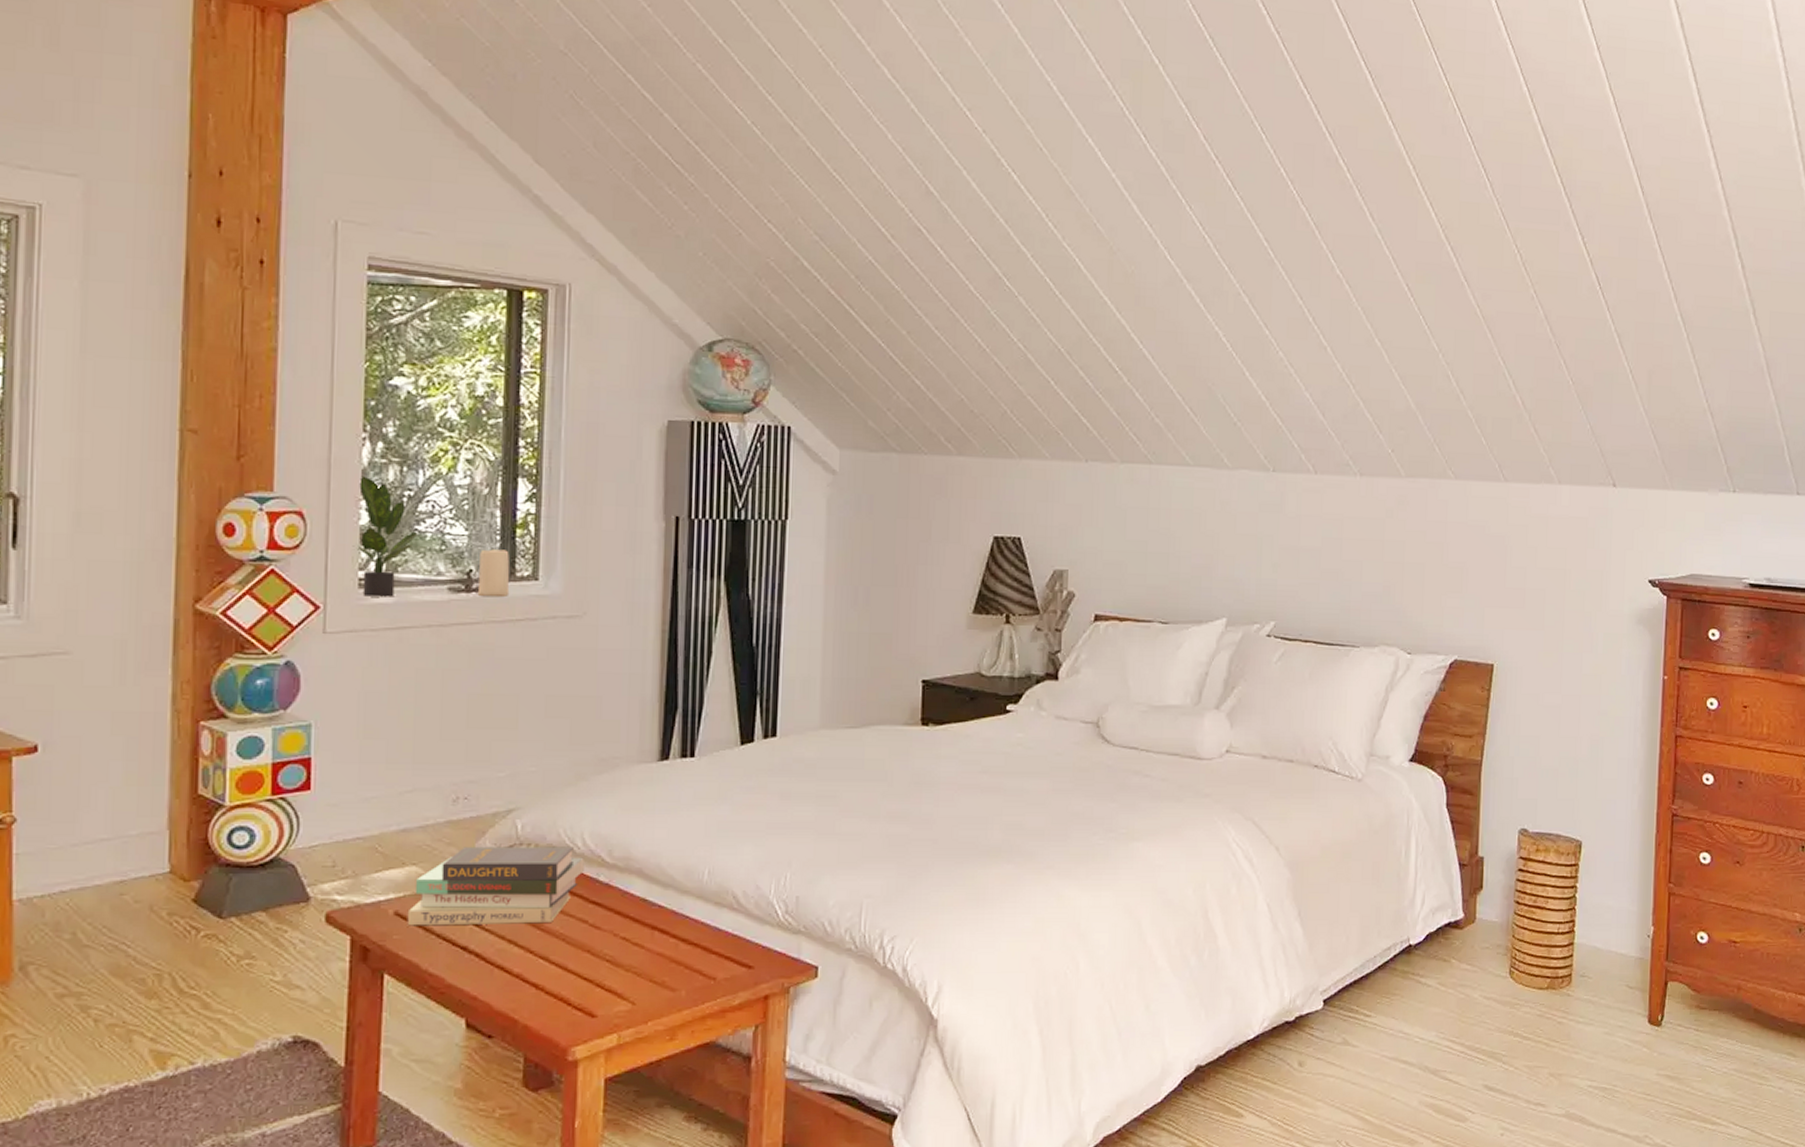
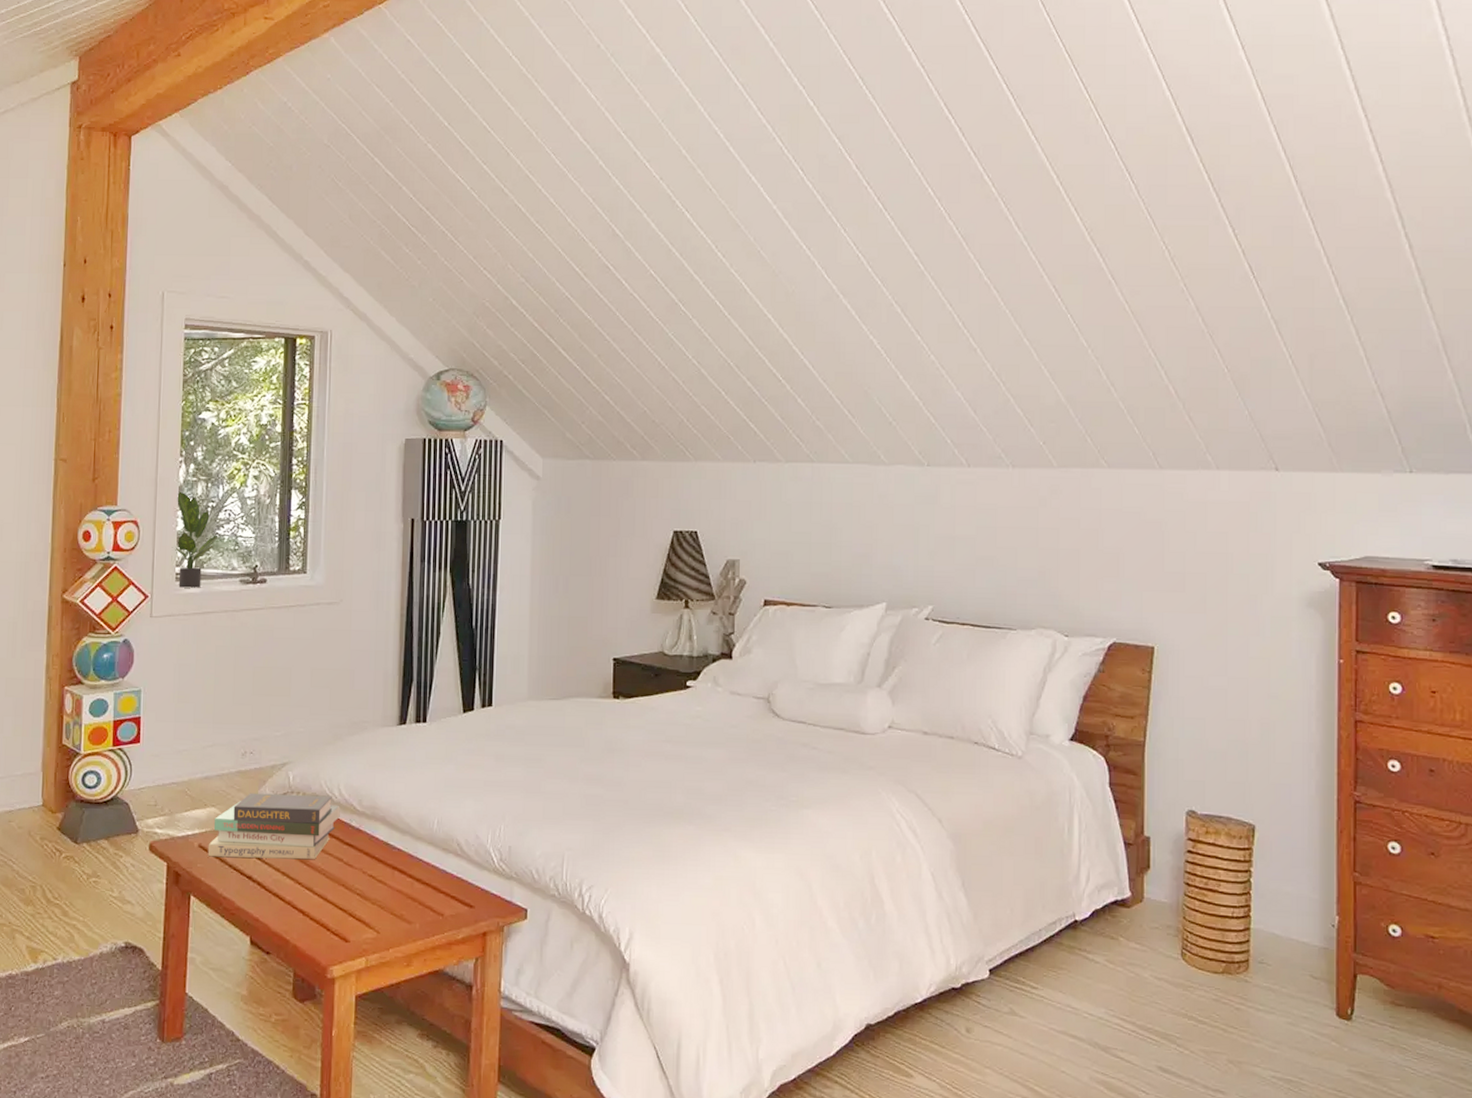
candle: present [477,549,510,598] -> none [261,548,285,588]

